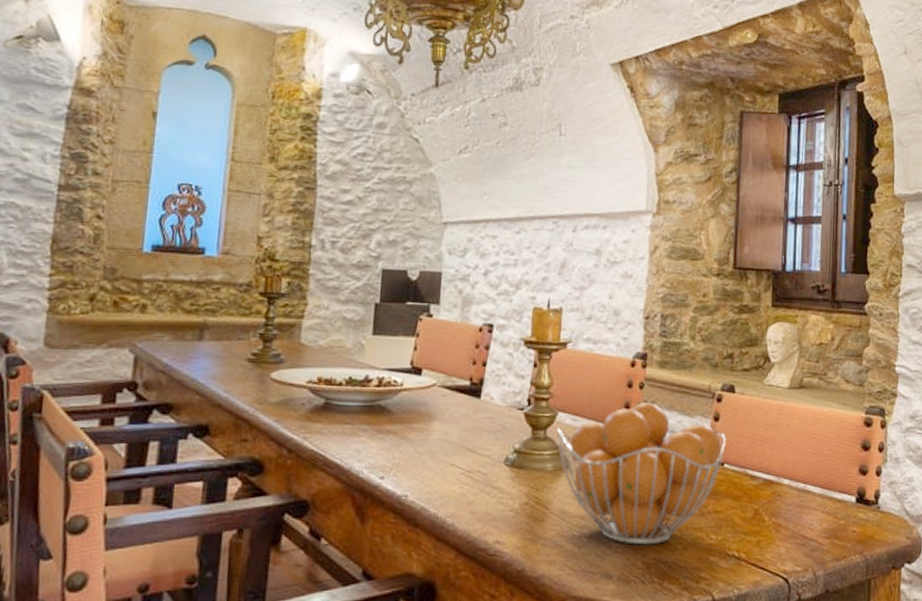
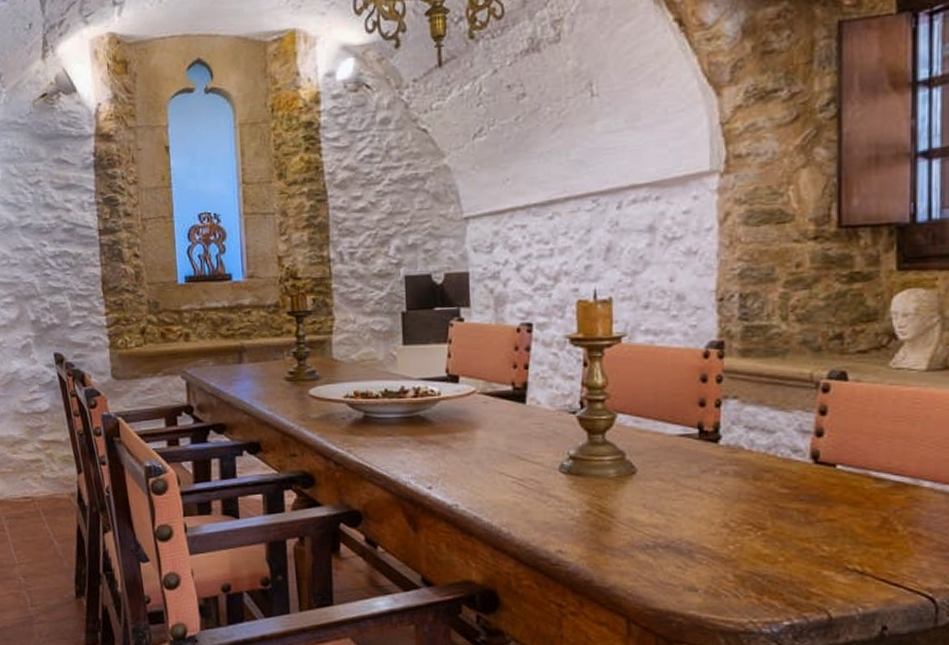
fruit basket: present [556,402,726,545] -> none [616,398,838,556]

